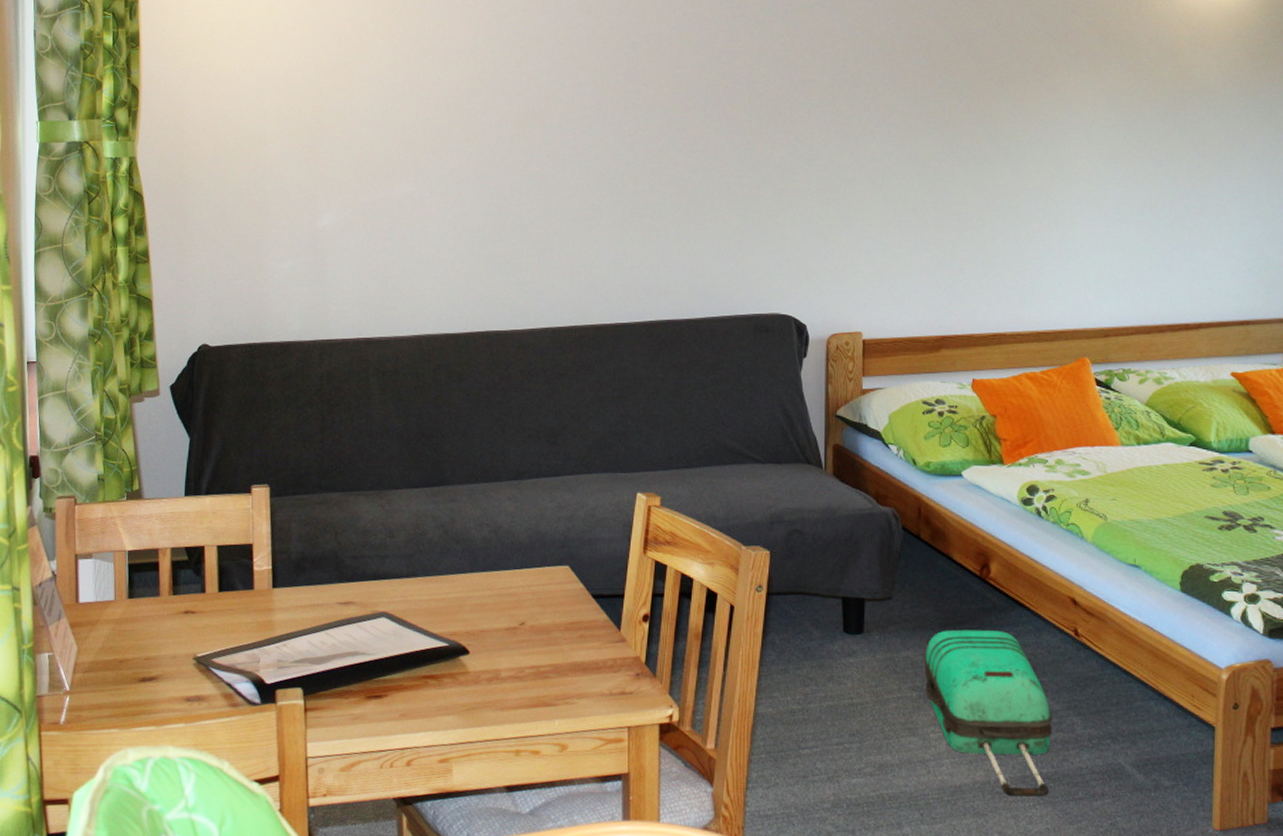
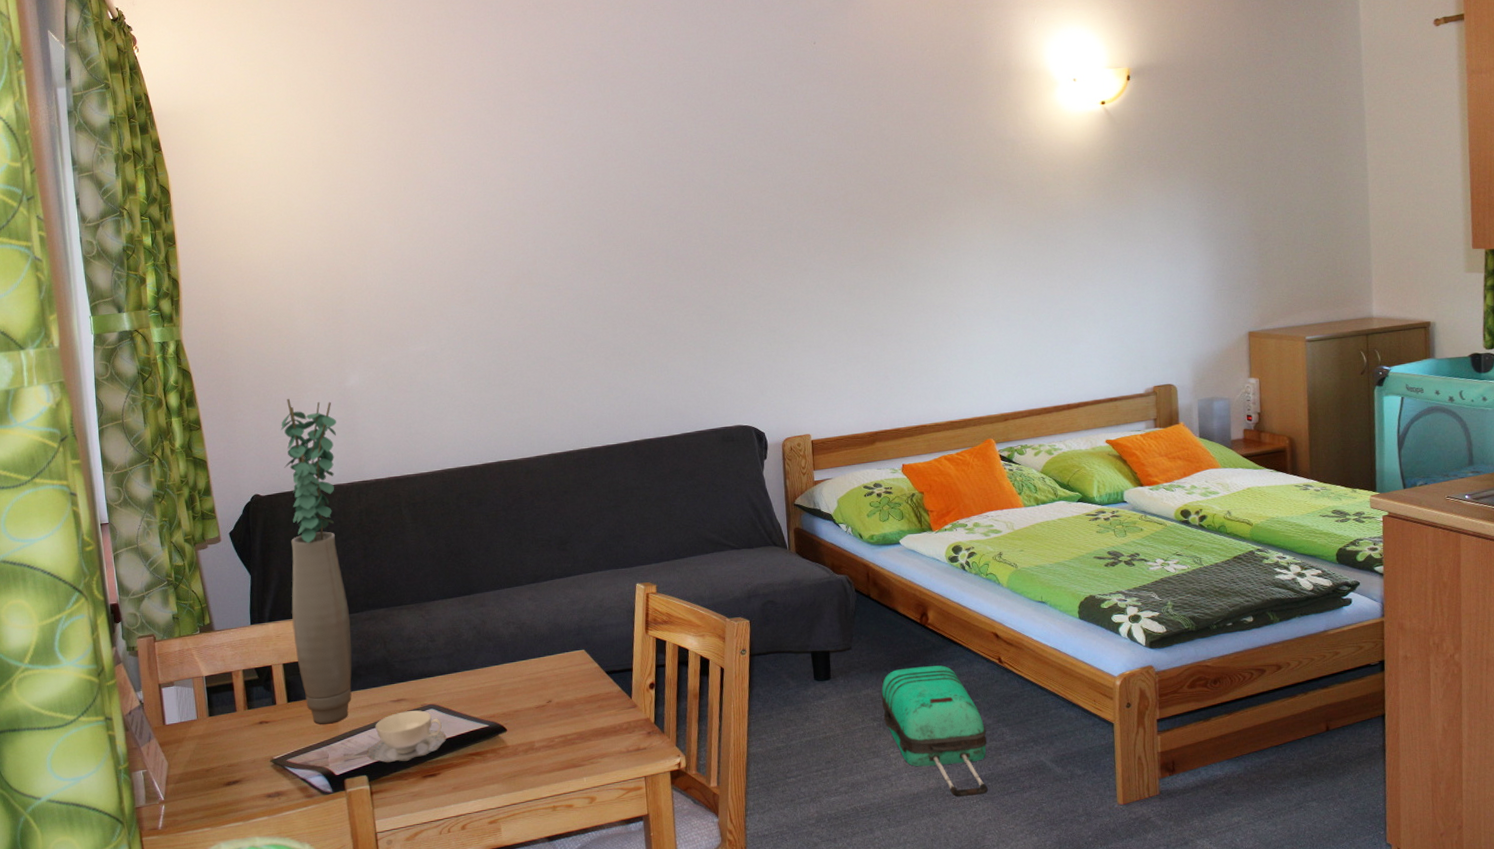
vase: none [232,235,303,622] -> present [280,398,352,725]
teacup: none [303,617,398,677] -> present [366,710,447,763]

